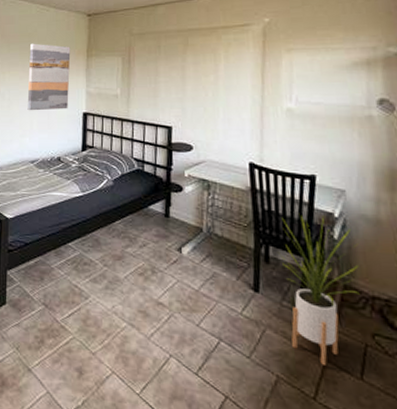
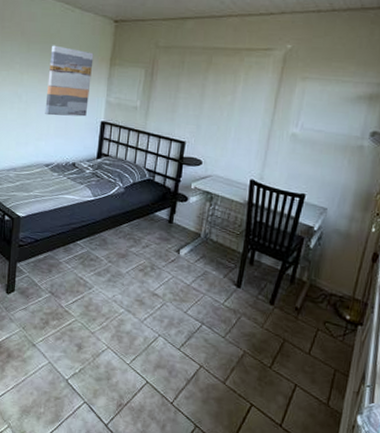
house plant: present [278,215,360,365] -> none [260,228,328,344]

